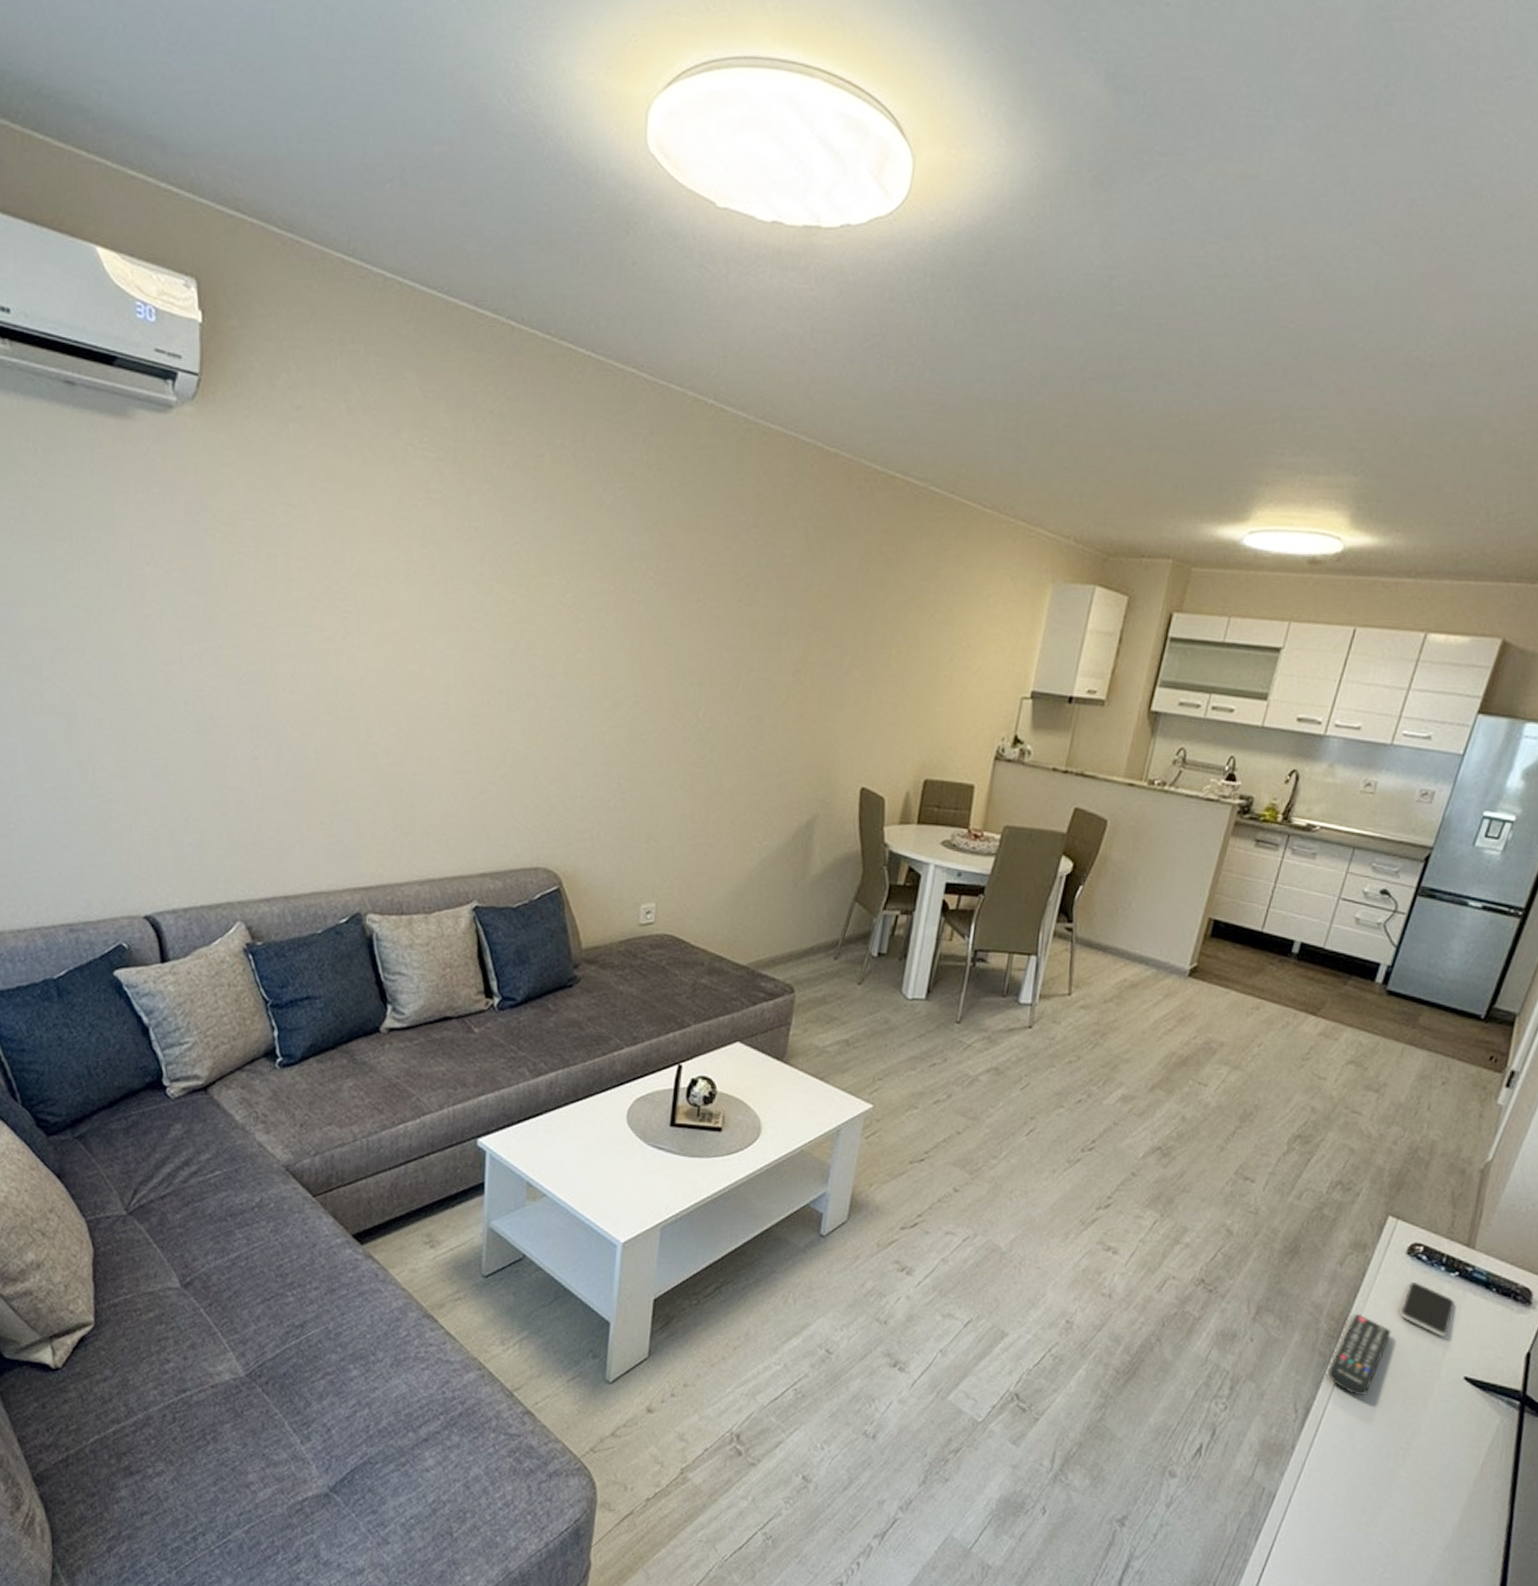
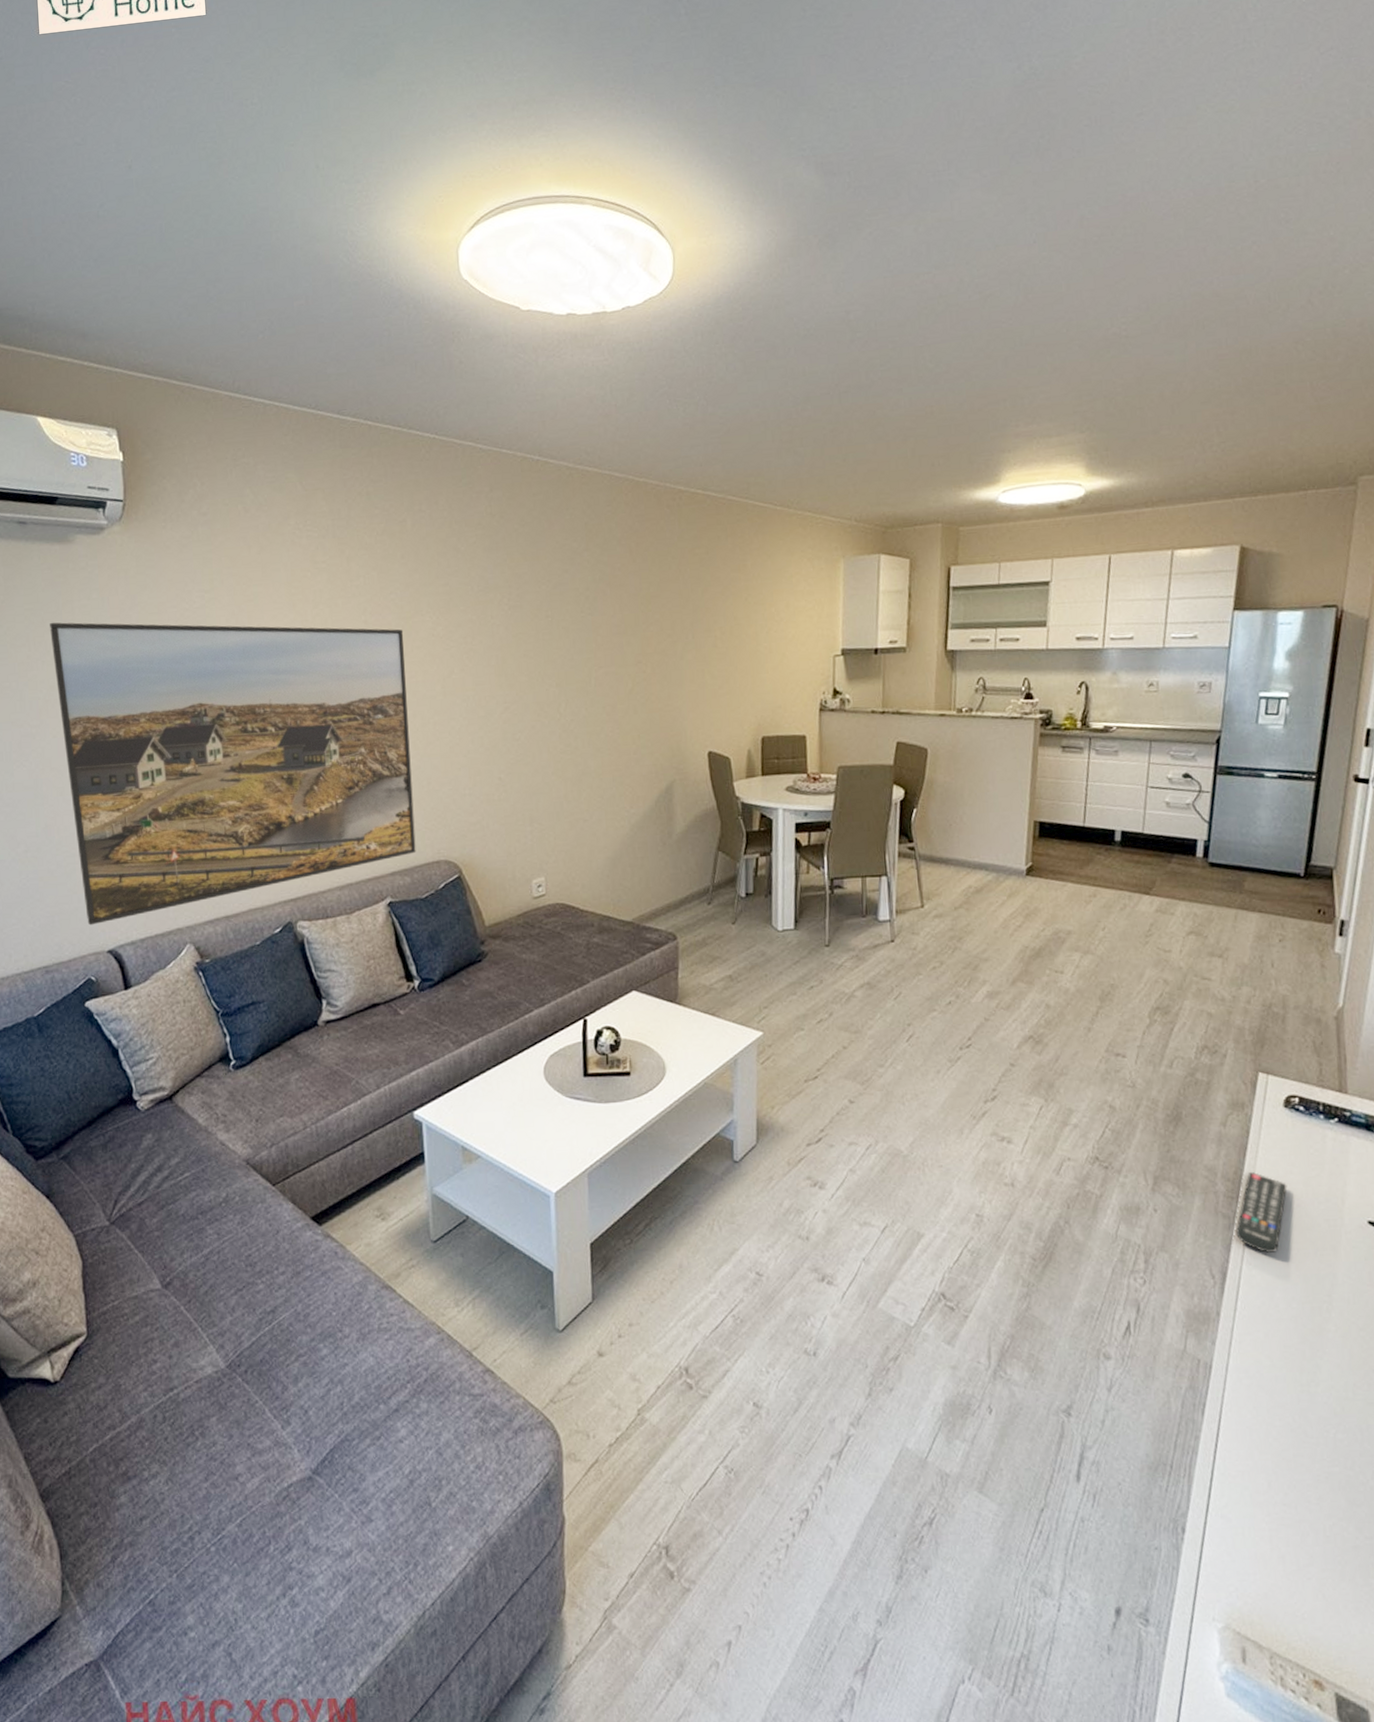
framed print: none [98,515,526,885] -> present [50,622,416,926]
smartphone: present [1400,1282,1455,1336] -> none [1291,1134,1342,1183]

